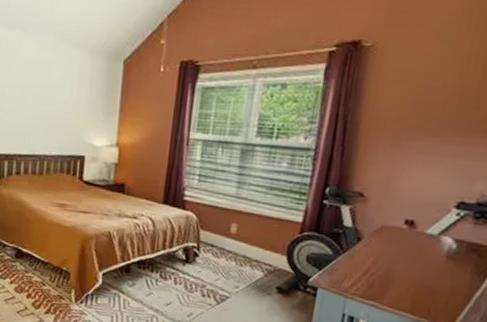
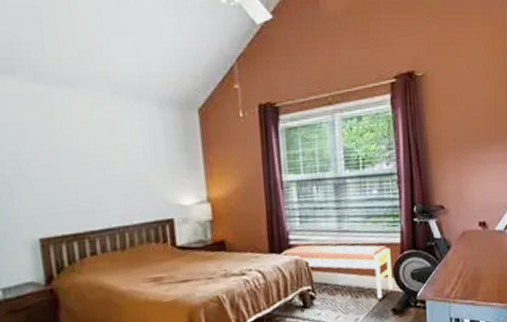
bench: none [173,202,289,274] -> present [280,244,393,300]

